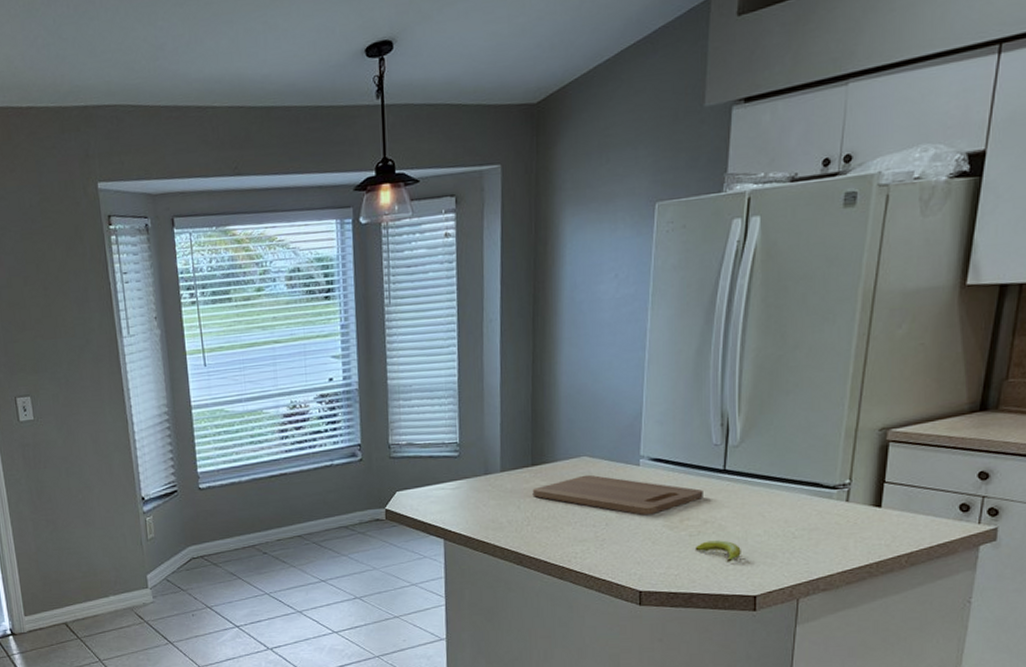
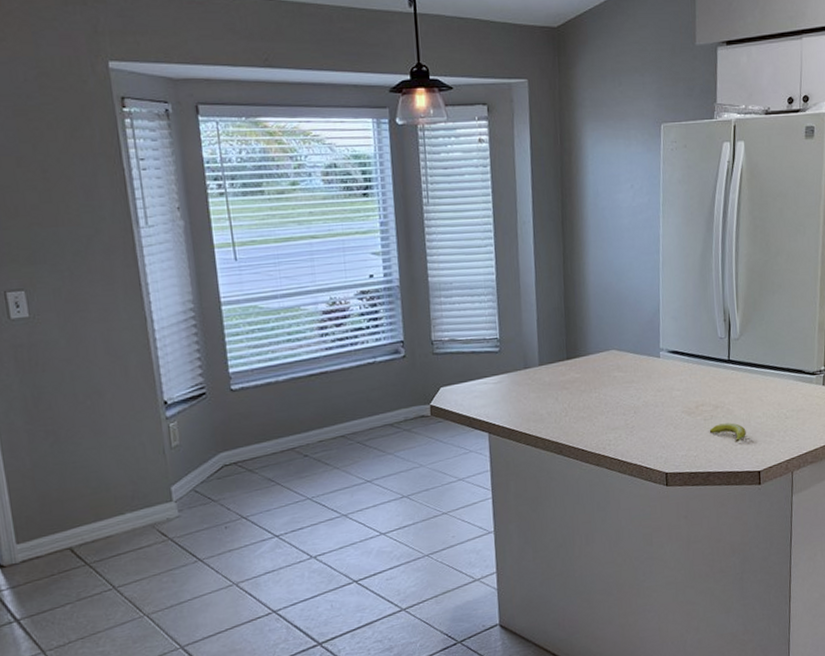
cutting board: present [532,474,703,515] -> none [568,366,713,403]

